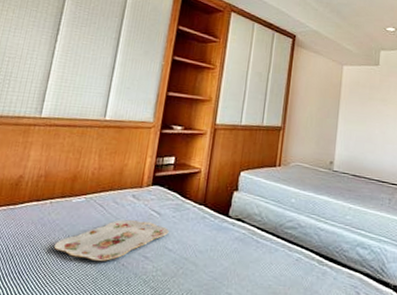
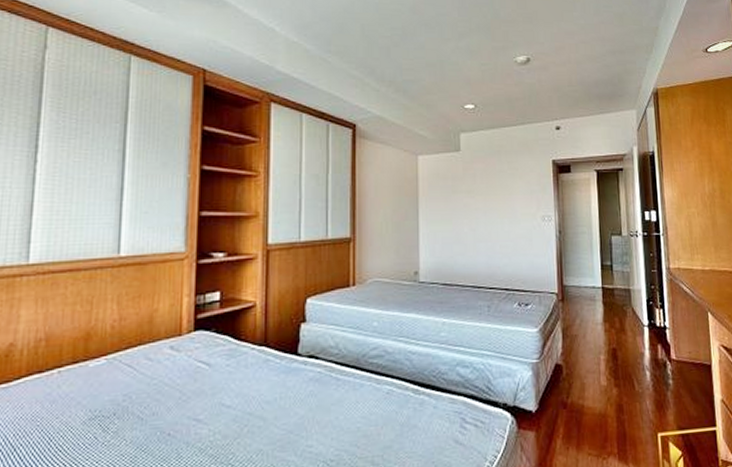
serving tray: present [53,219,169,261] -> none [71,376,224,436]

